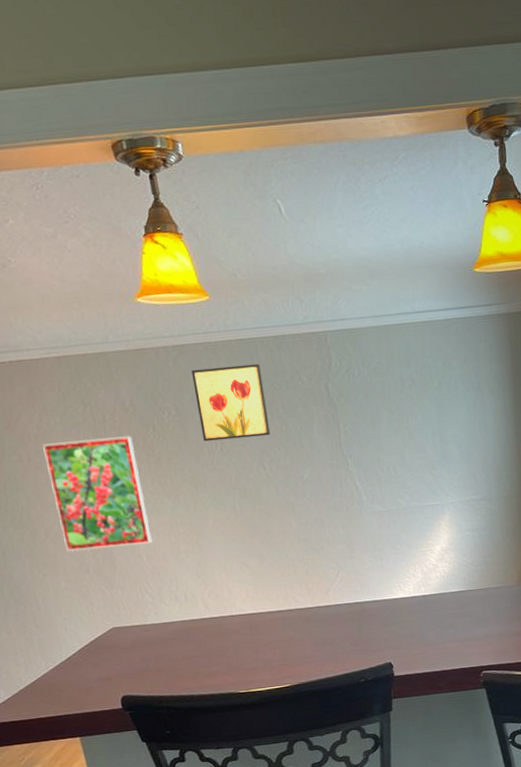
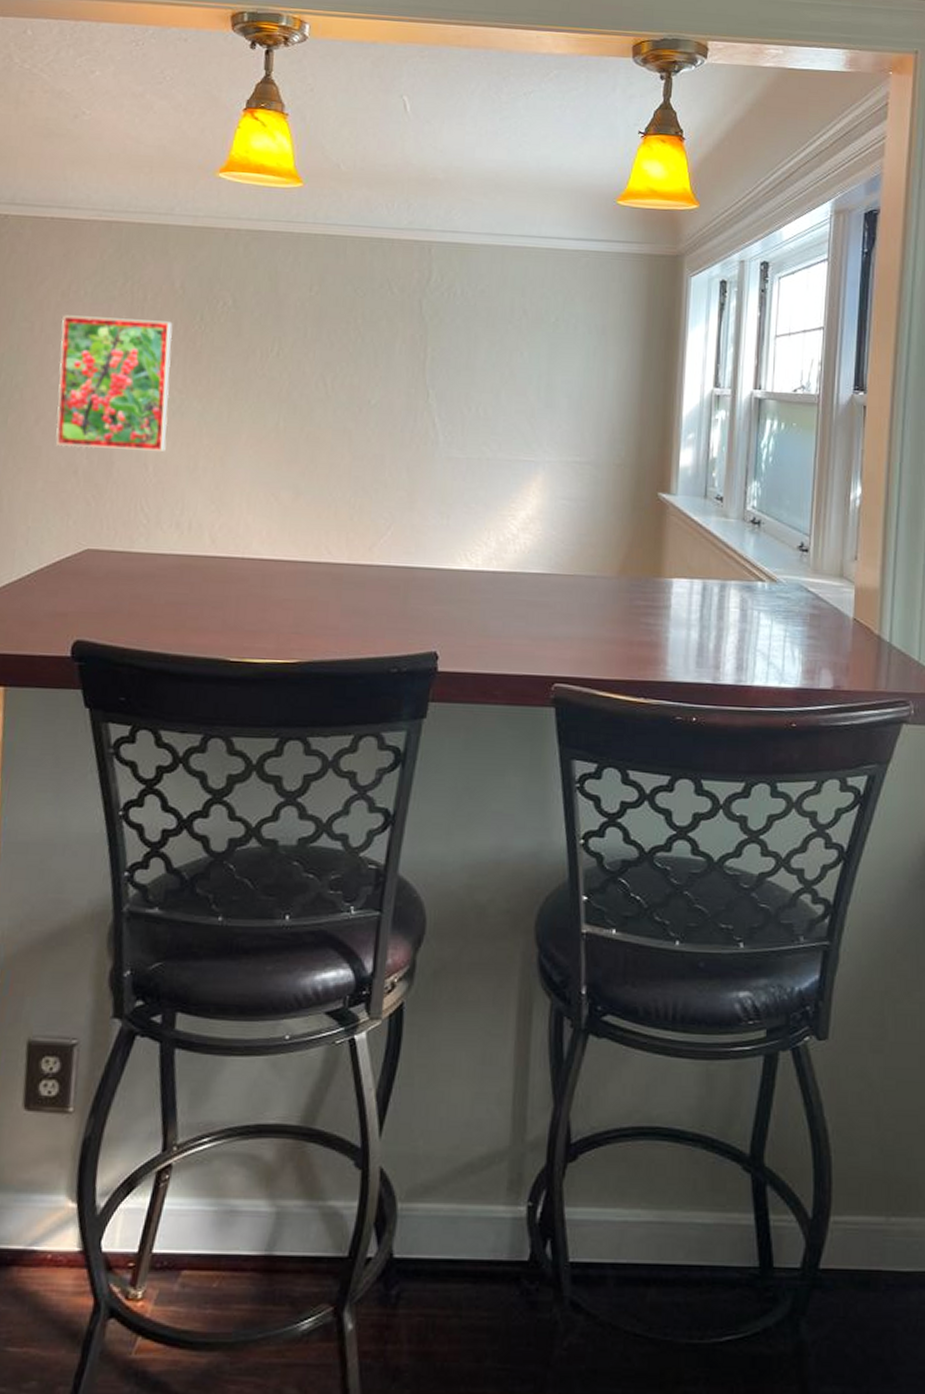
wall art: present [191,364,271,442] -> none [258,259,346,347]

